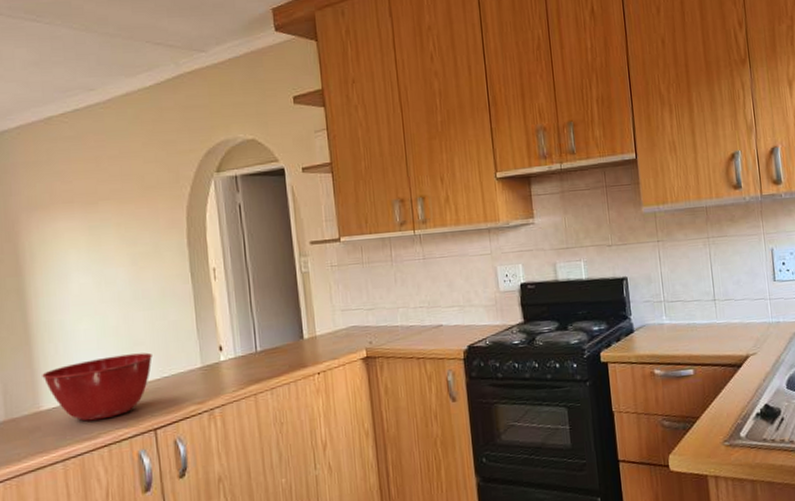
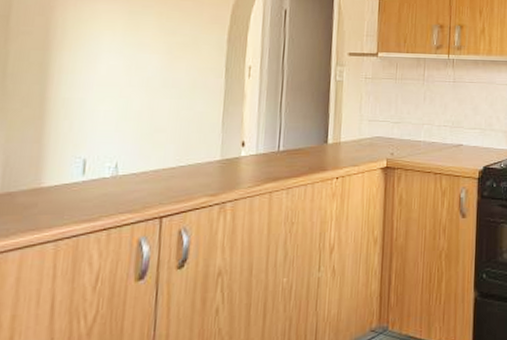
mixing bowl: present [42,352,152,422] -> none [50,140,172,203]

